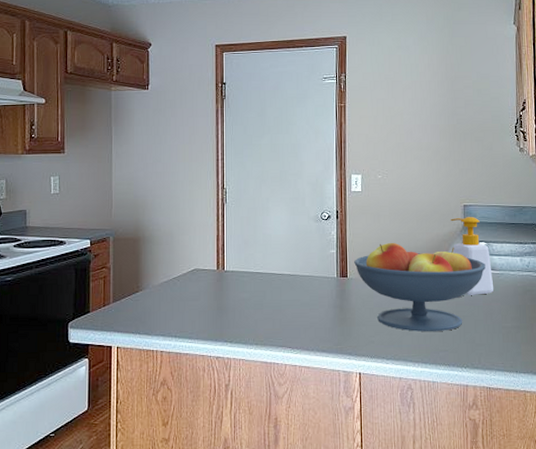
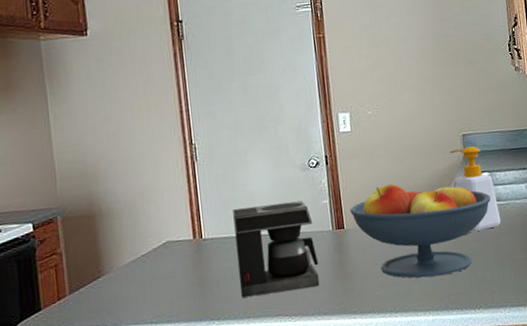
coffee maker: none [252,248,322,326] -> present [233,200,320,298]

